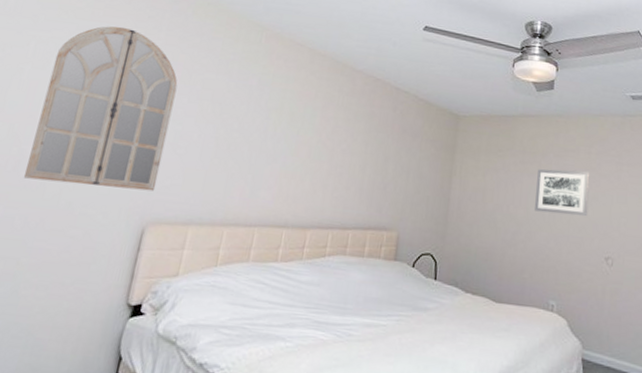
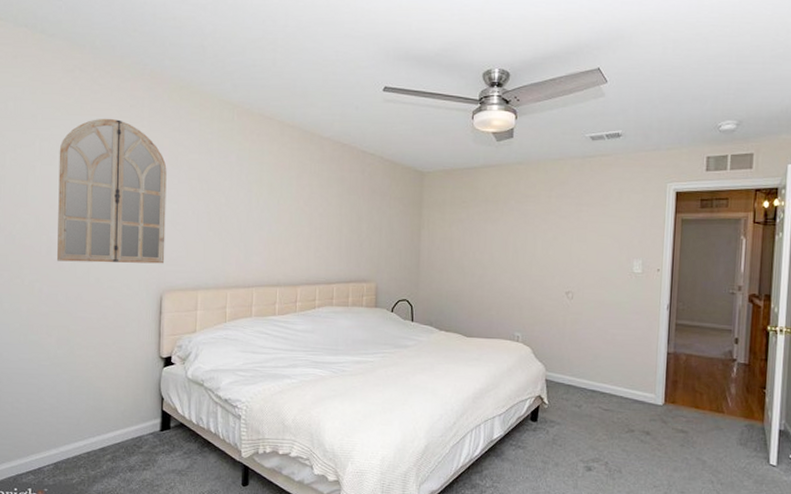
wall art: present [535,169,590,217] -> none [499,214,551,257]

